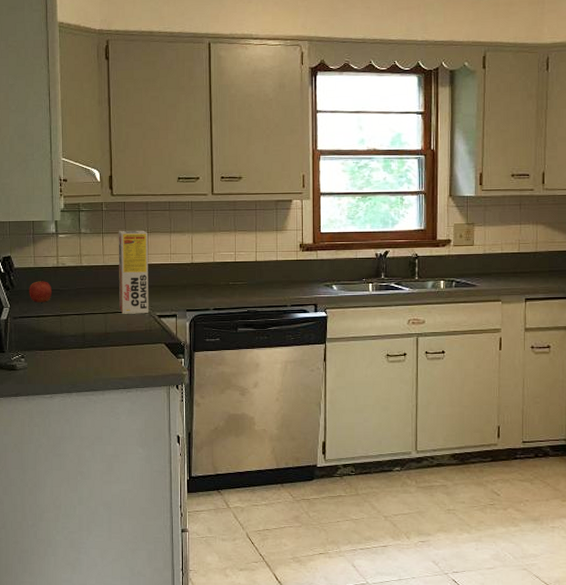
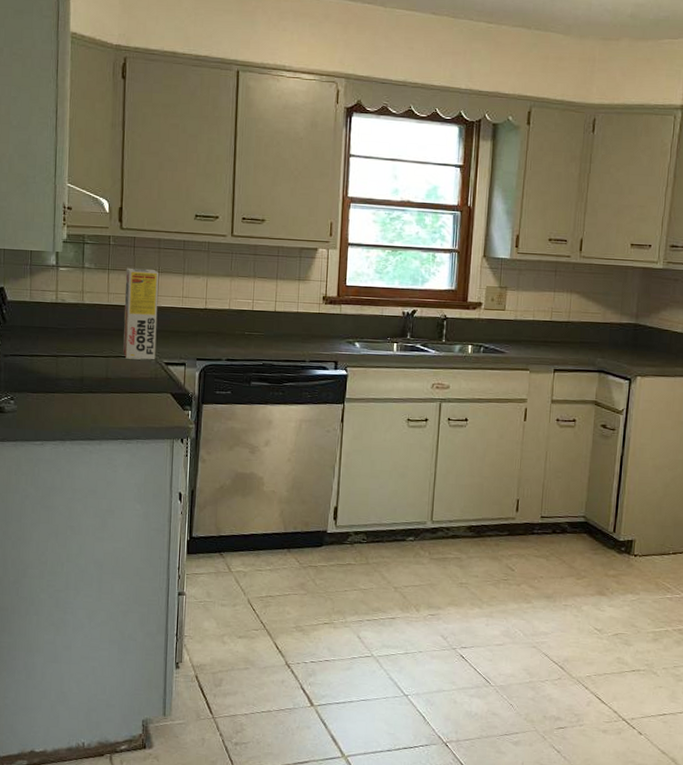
apple: present [29,279,53,302] -> none [23,315,49,341]

